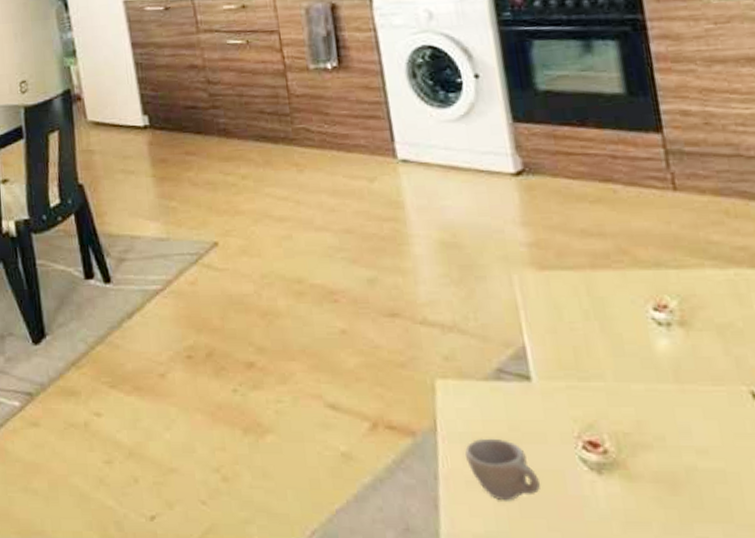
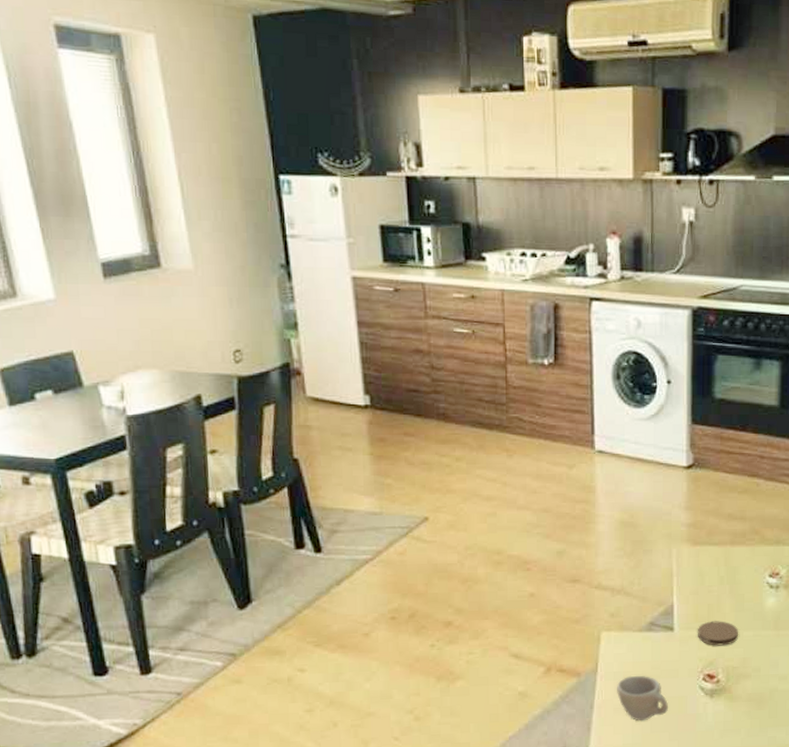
coaster: none [563,369,625,403] -> present [697,621,739,646]

